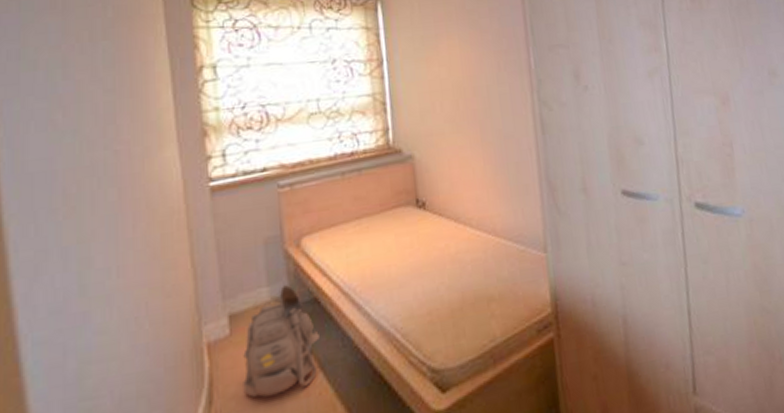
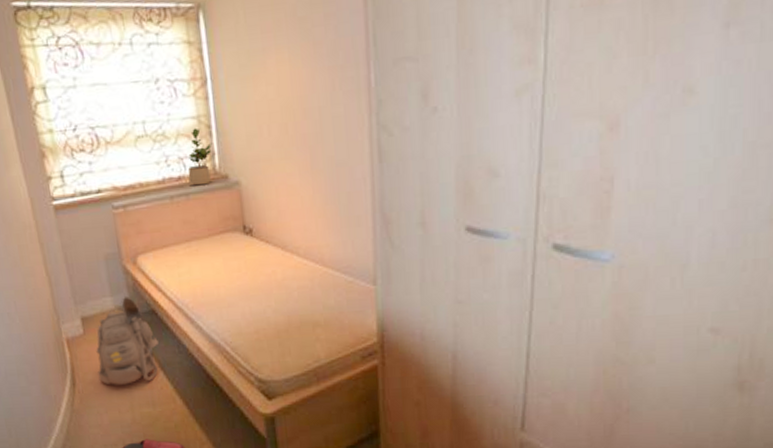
potted plant: none [361,104,387,161] -> present [188,127,213,186]

